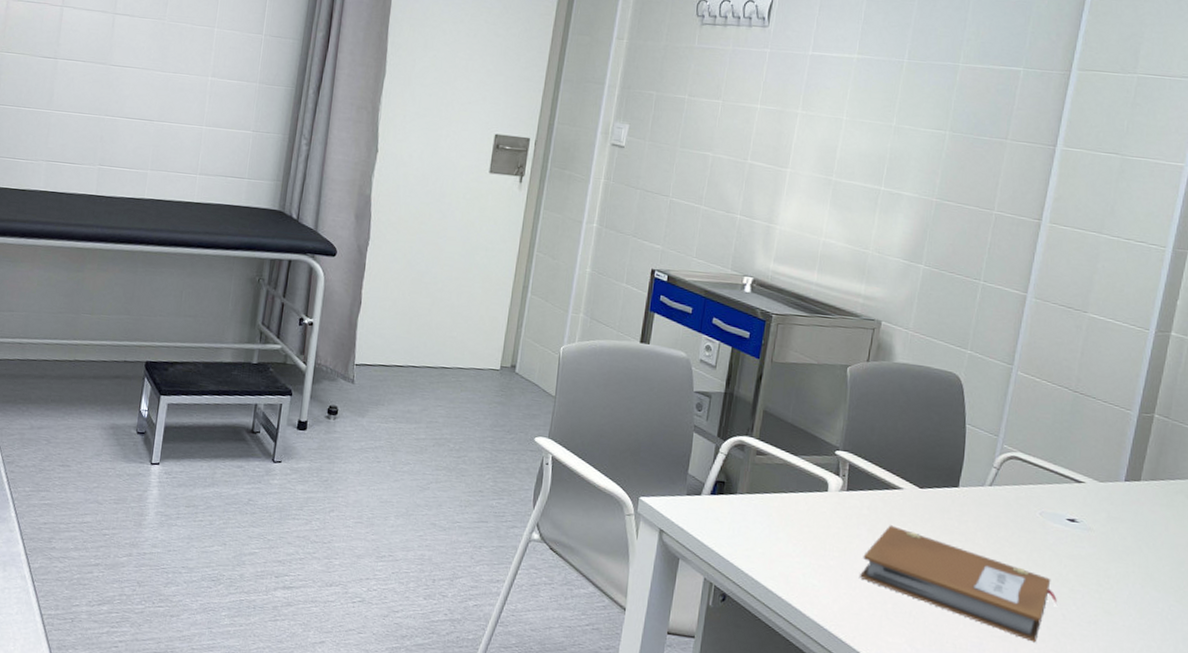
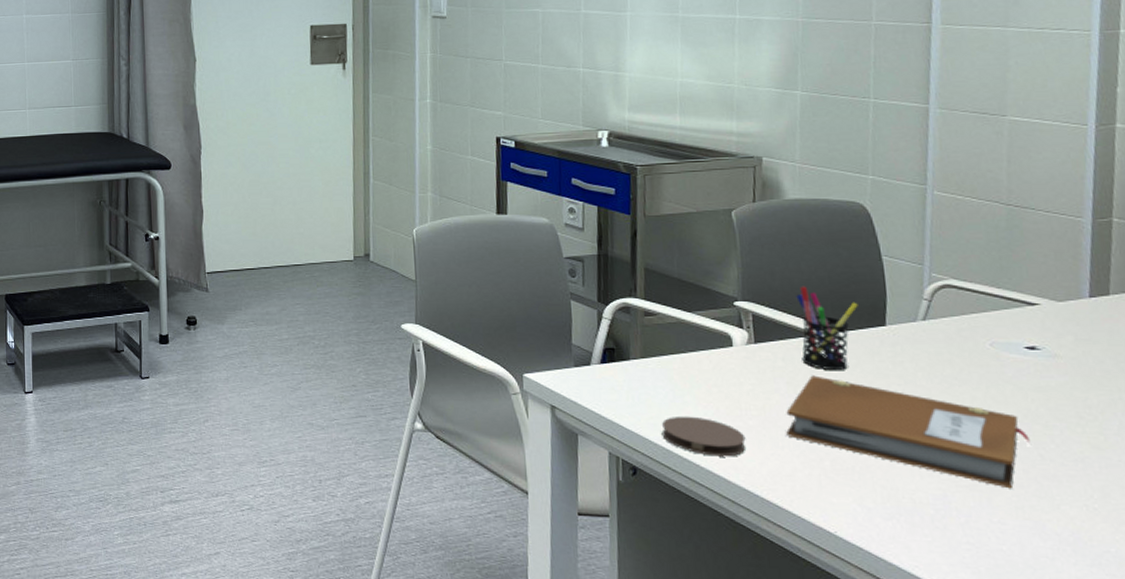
coaster: none [753,550,825,593] -> present [661,415,746,457]
pen holder: none [884,443,939,524] -> present [796,286,858,371]

